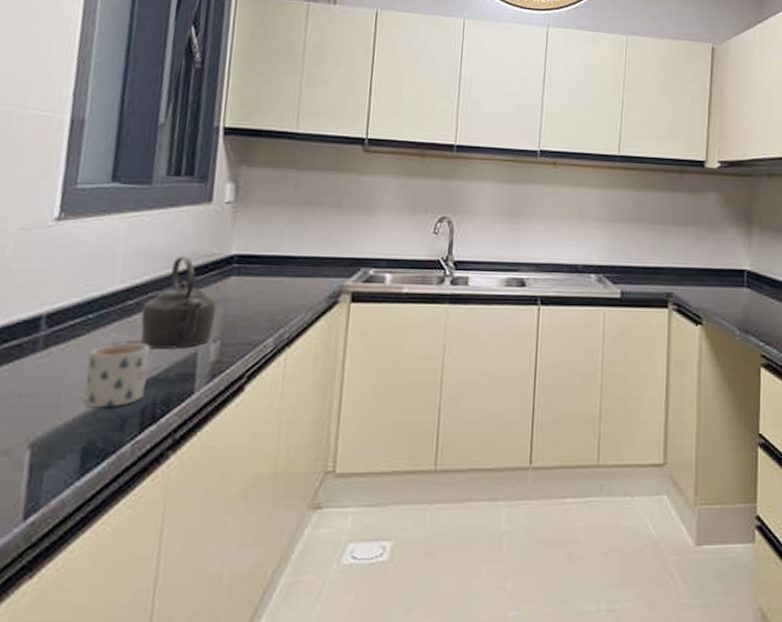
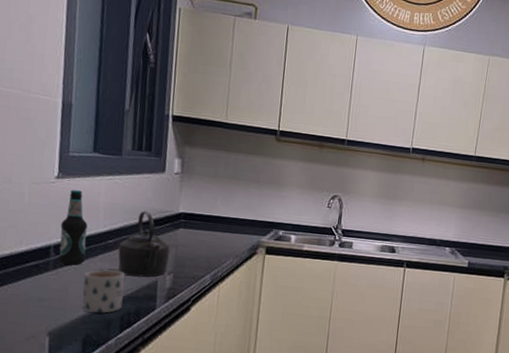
bottle: none [52,234,99,341] -> present [58,190,88,265]

